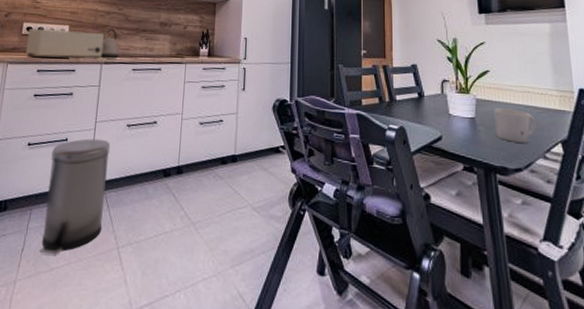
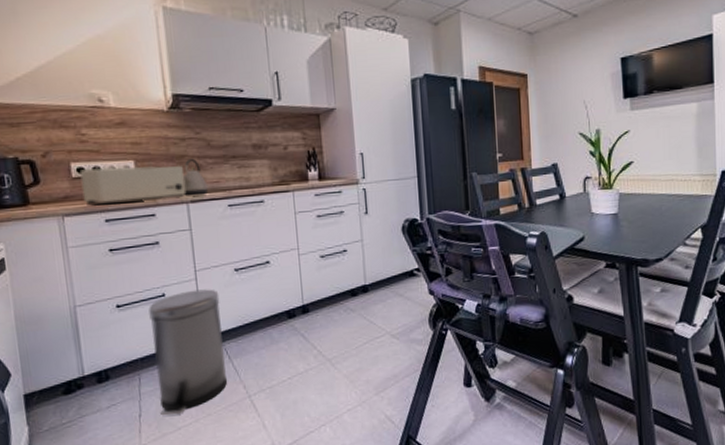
mug: present [494,108,537,143] -> none [637,200,678,234]

